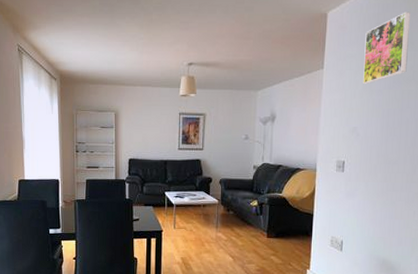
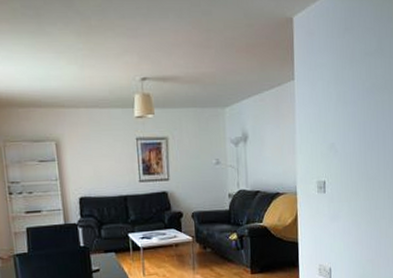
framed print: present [363,12,410,85] -> none [334,16,379,96]

